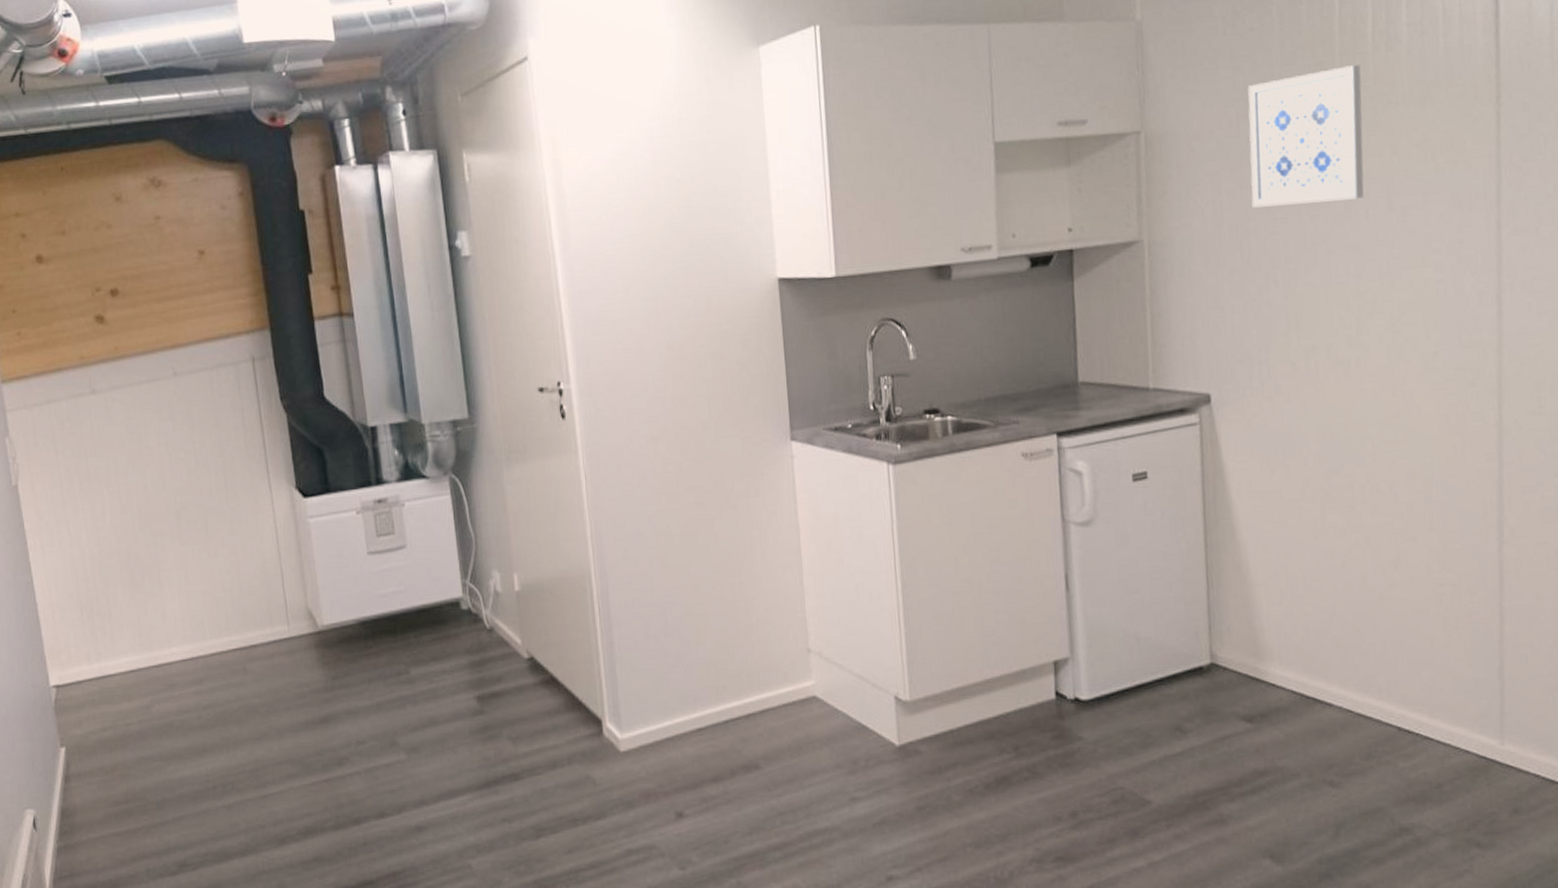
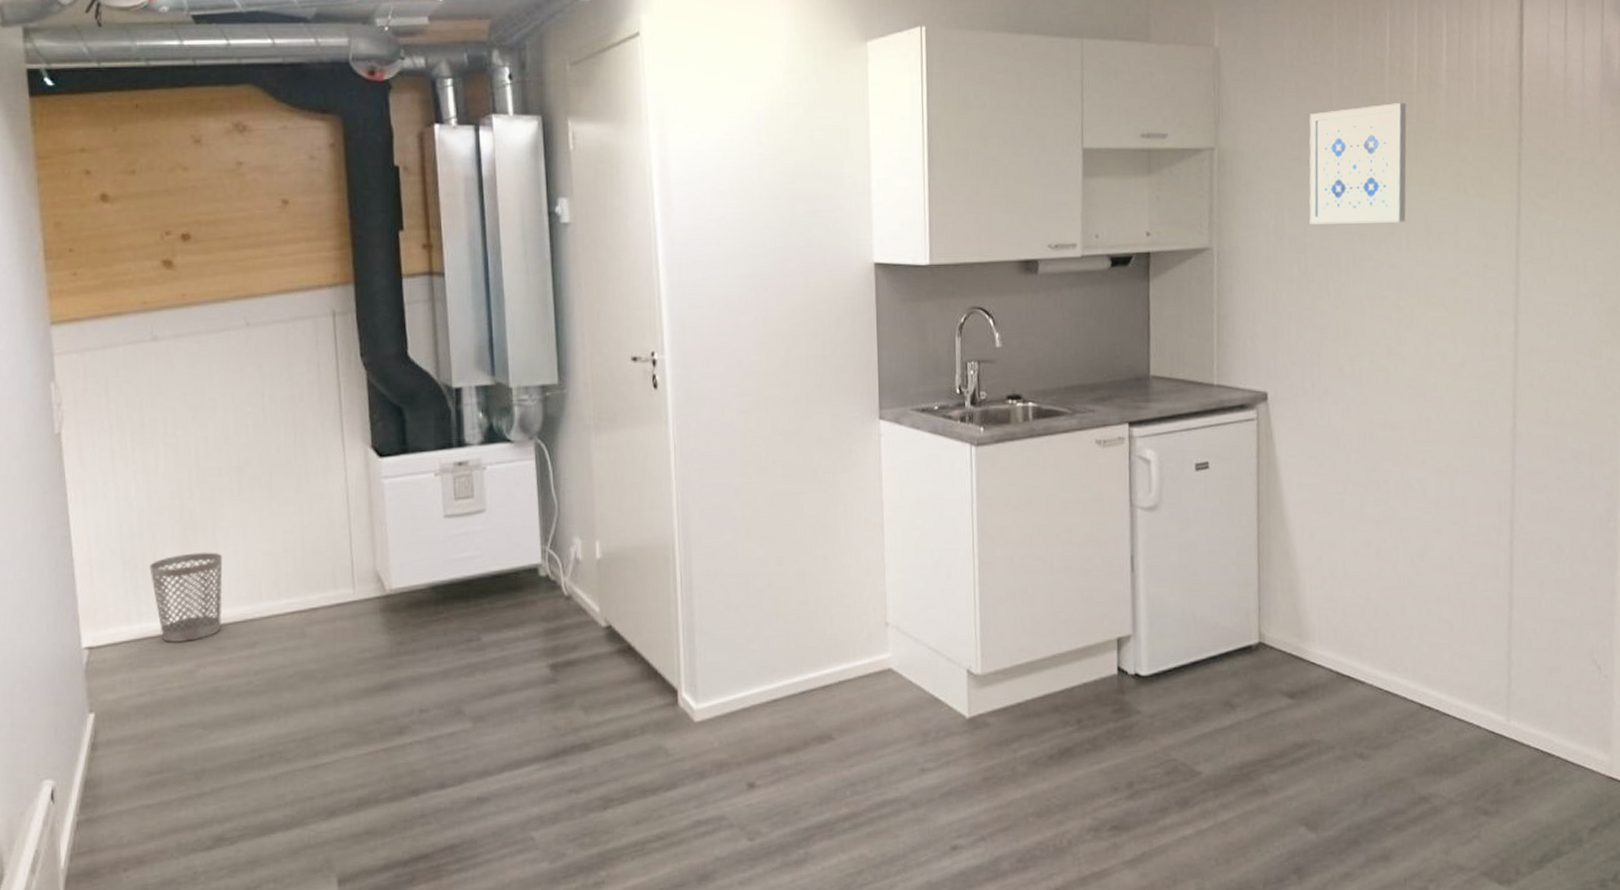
wastebasket: none [104,593,171,680] -> present [149,552,222,642]

